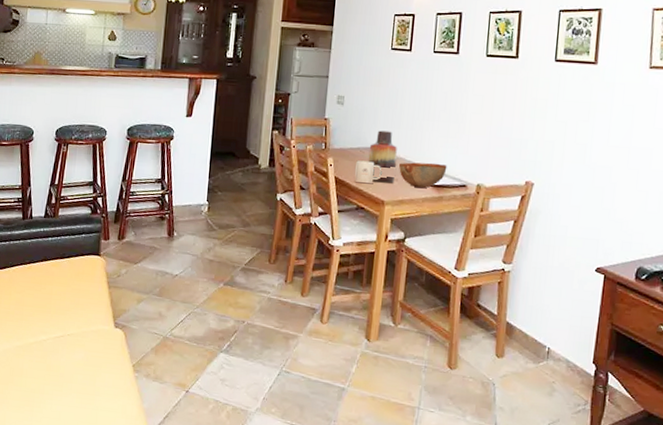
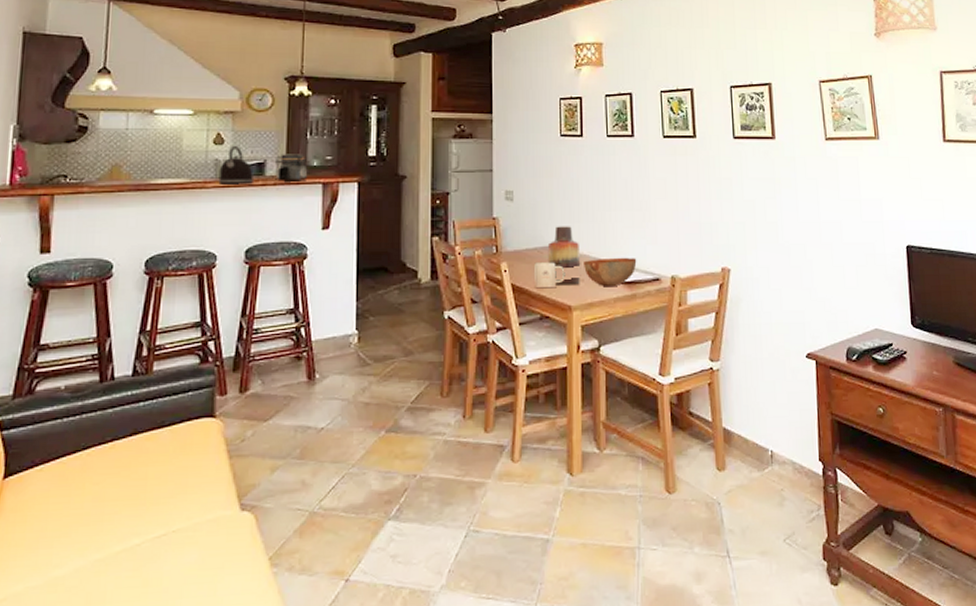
kettle: none [110,41,138,75] -> present [218,145,255,185]
jar: none [153,51,179,76] -> present [274,154,308,183]

